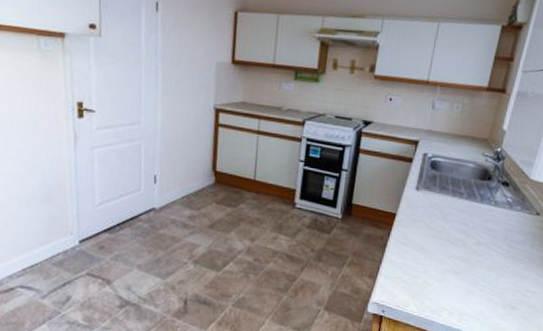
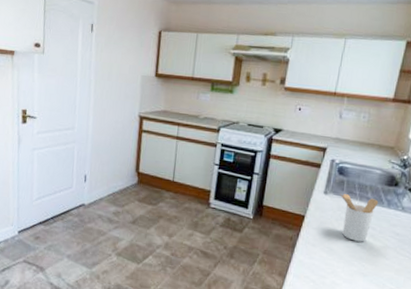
utensil holder: none [432,189,472,239] -> present [340,193,379,242]

